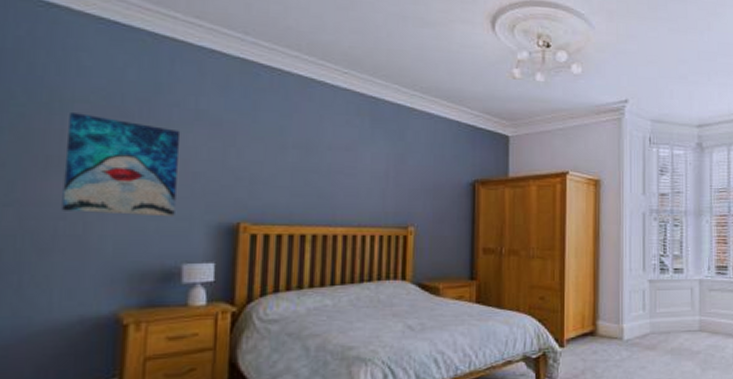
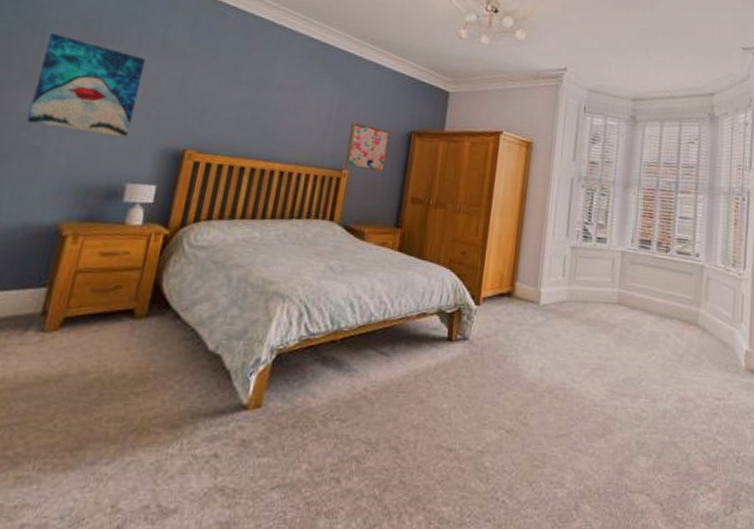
wall art: none [409,177,453,225] -> present [344,122,390,172]

